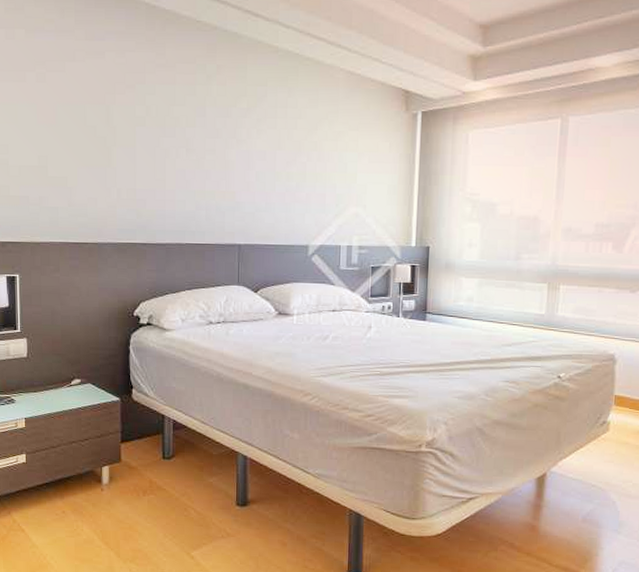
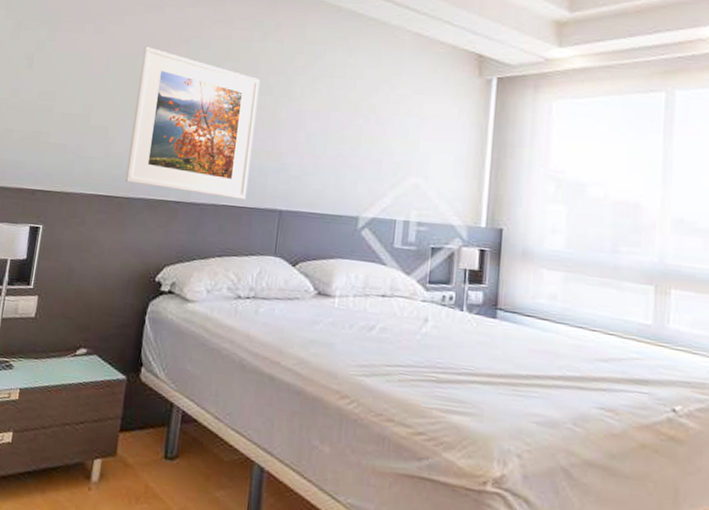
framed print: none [90,94,208,237] -> present [125,46,261,200]

